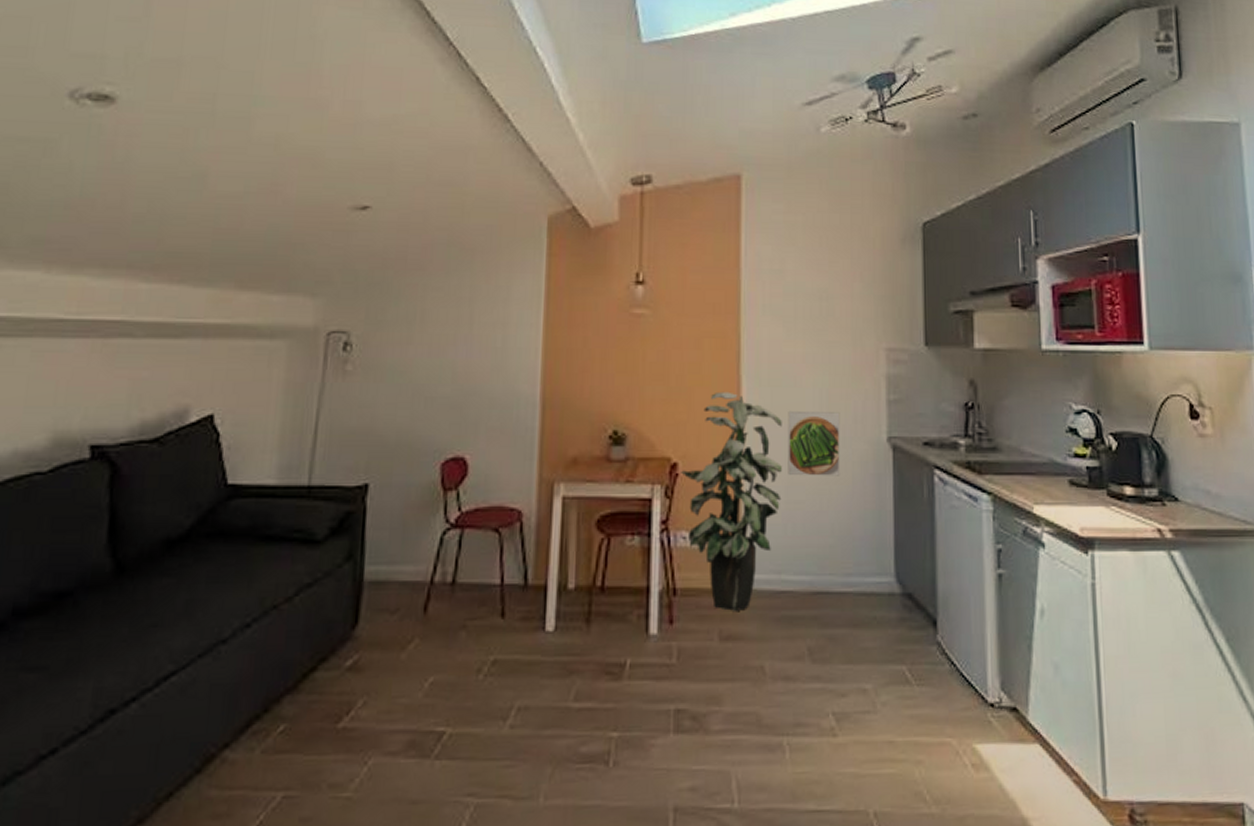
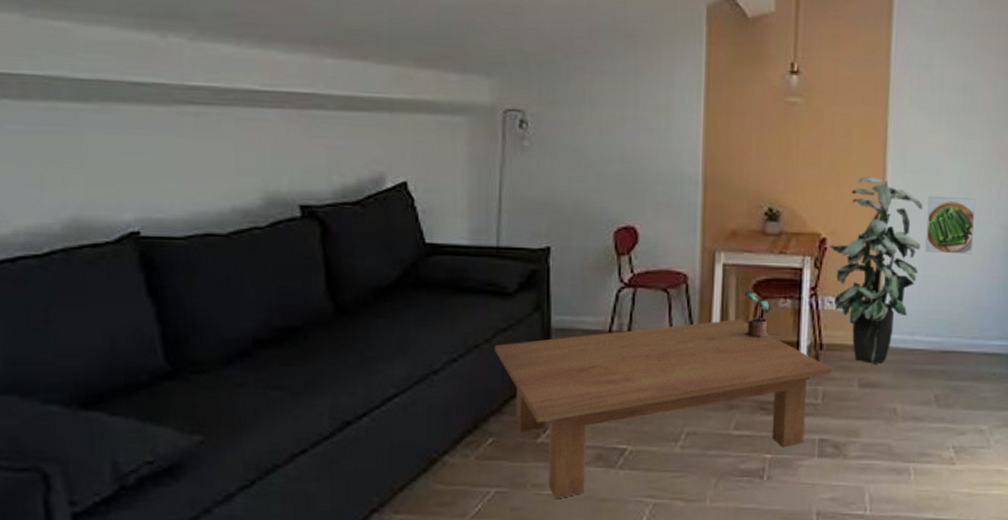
coffee table: none [296,561,687,804] -> present [494,318,832,500]
potted plant: none [584,527,617,584] -> present [743,290,772,338]

